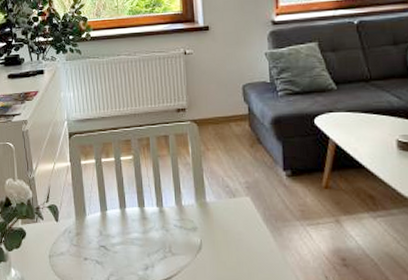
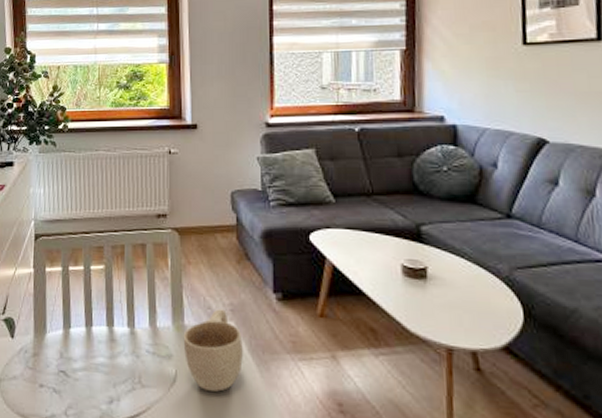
cup: none [205,187,259,255] -> present [183,309,243,392]

